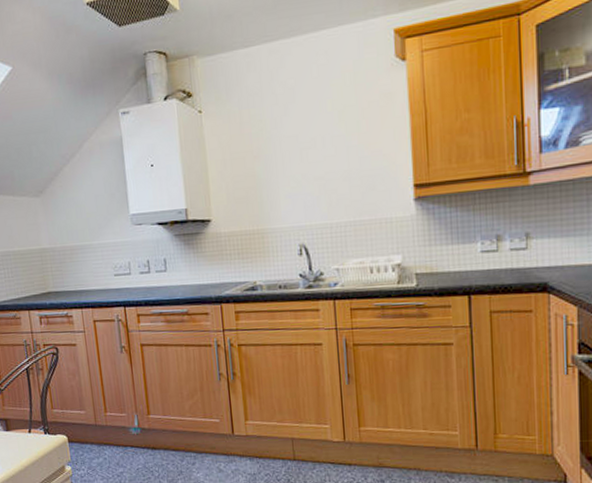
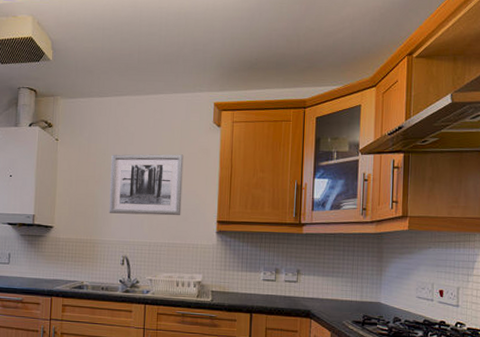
wall art: none [269,105,367,194] -> present [109,154,184,216]

